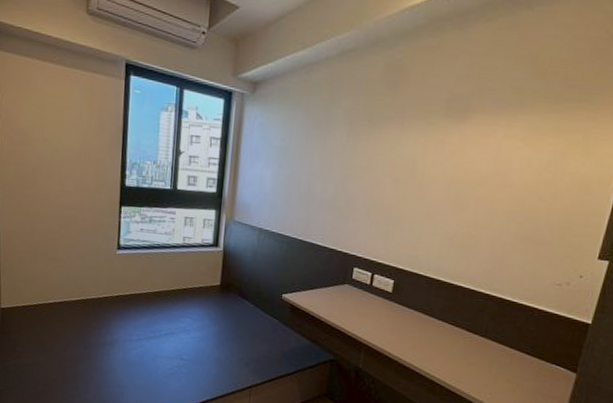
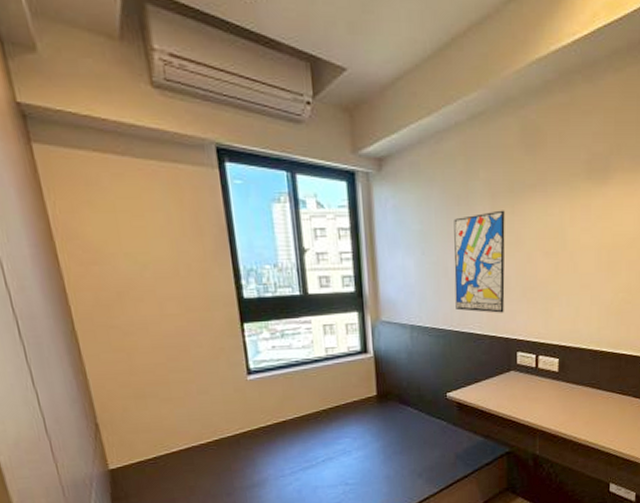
wall art: none [302,136,361,229] -> present [454,210,505,313]

